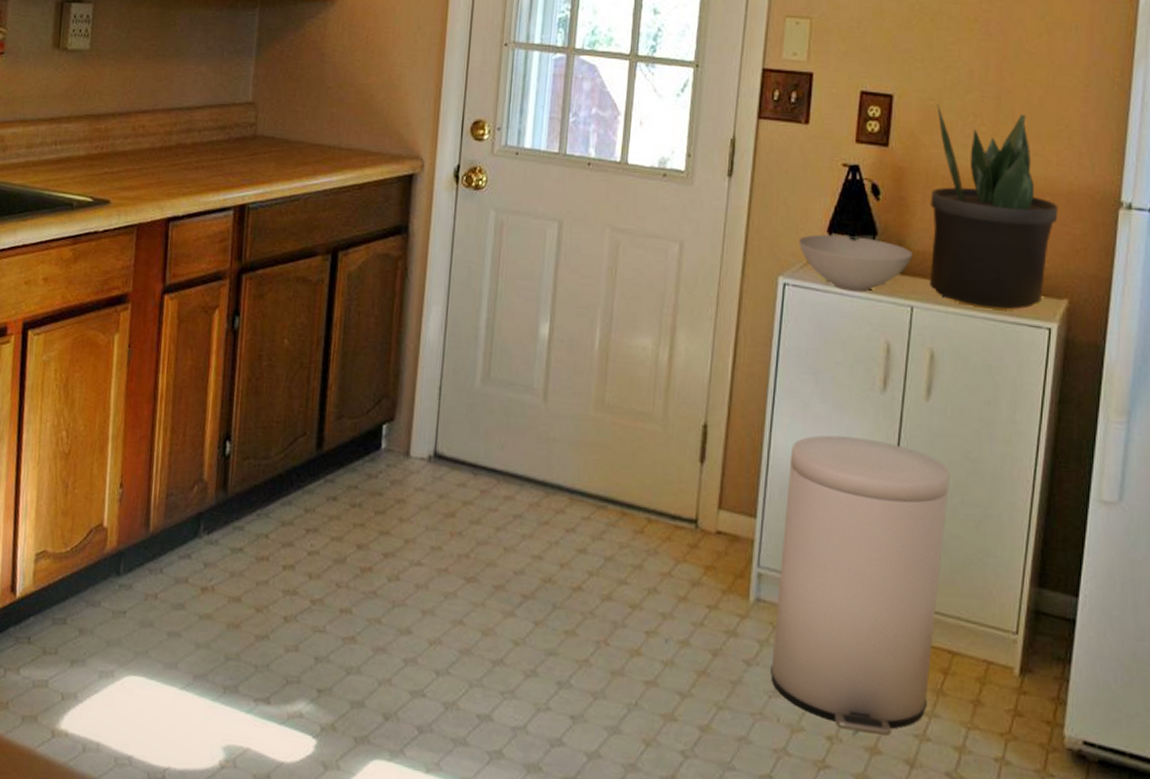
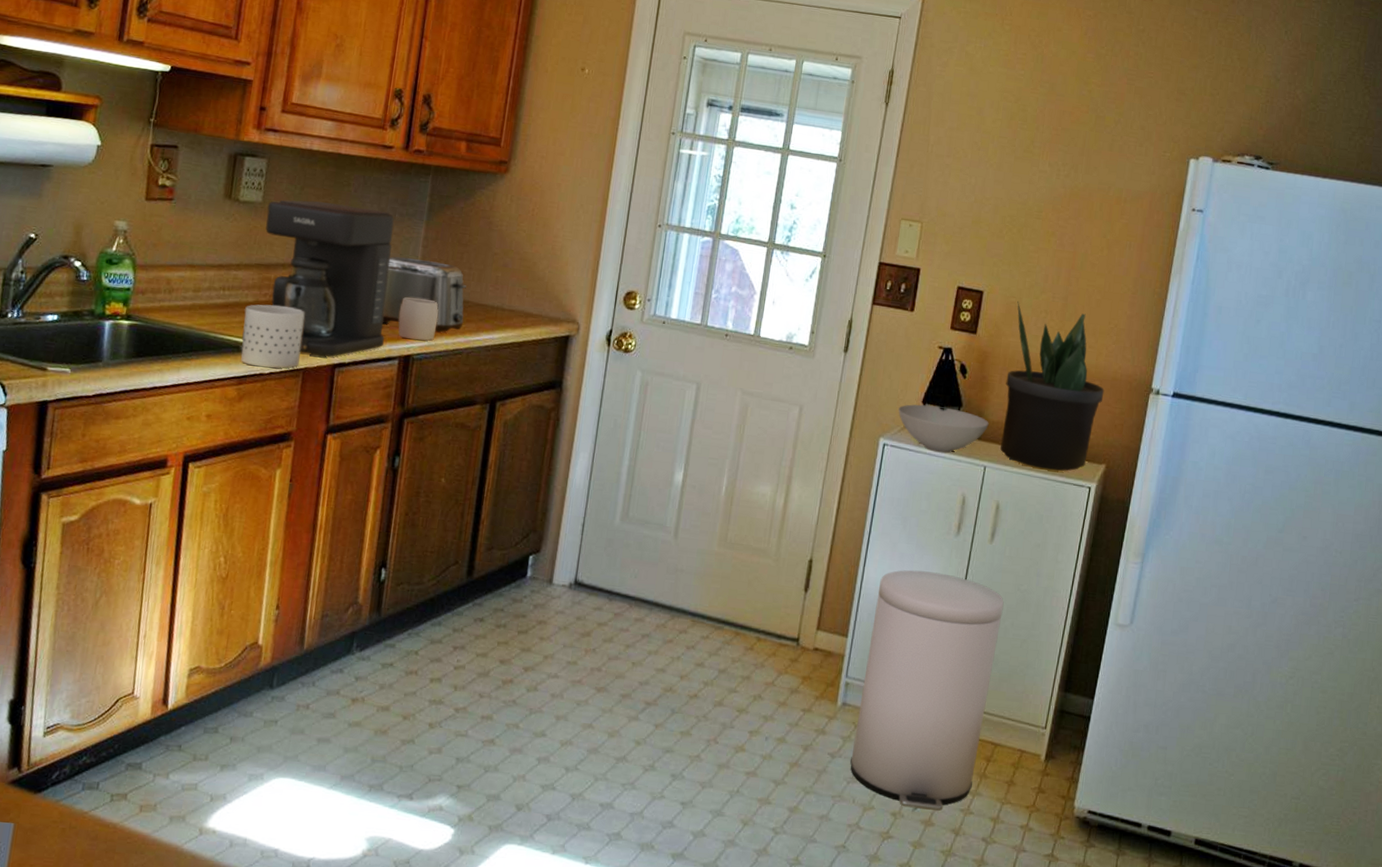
mug: none [74,157,137,226] -> present [240,304,305,369]
coffee maker: none [75,44,223,211] -> present [242,199,395,357]
toaster: none [215,97,301,178] -> present [382,256,467,333]
mug: none [231,140,273,188] -> present [398,297,439,341]

